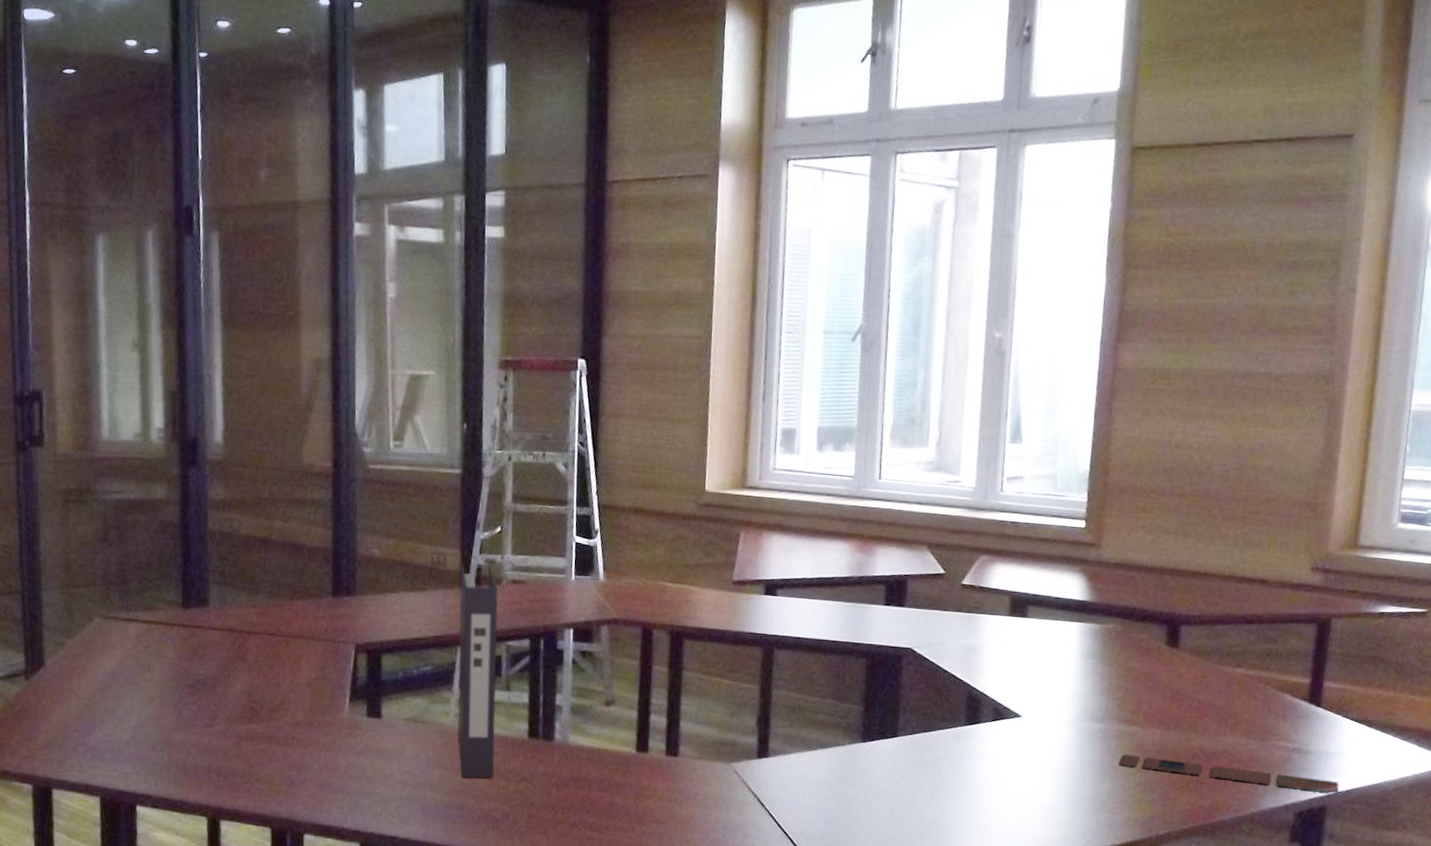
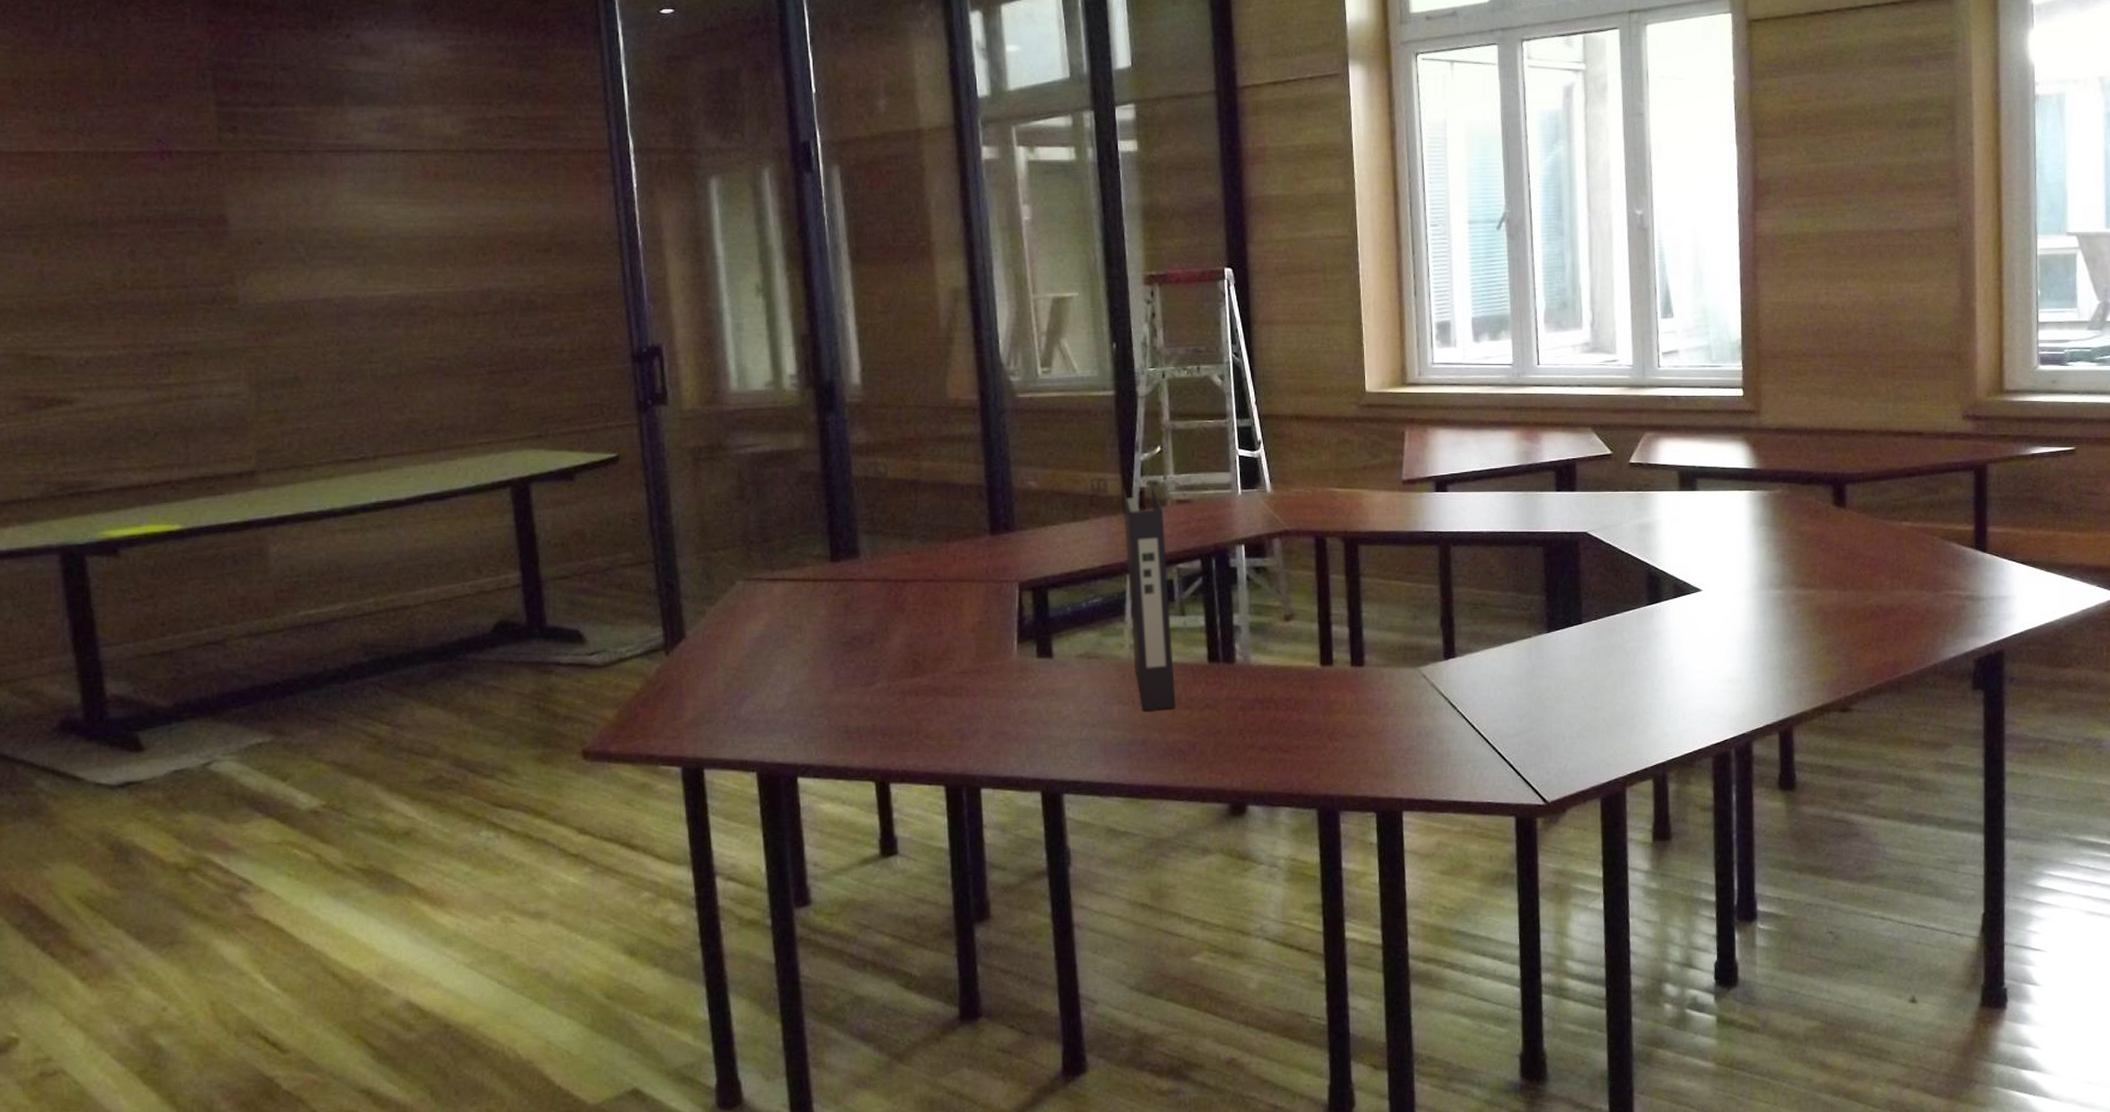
papers: present [1118,753,1339,794] -> none [1801,617,2014,637]

